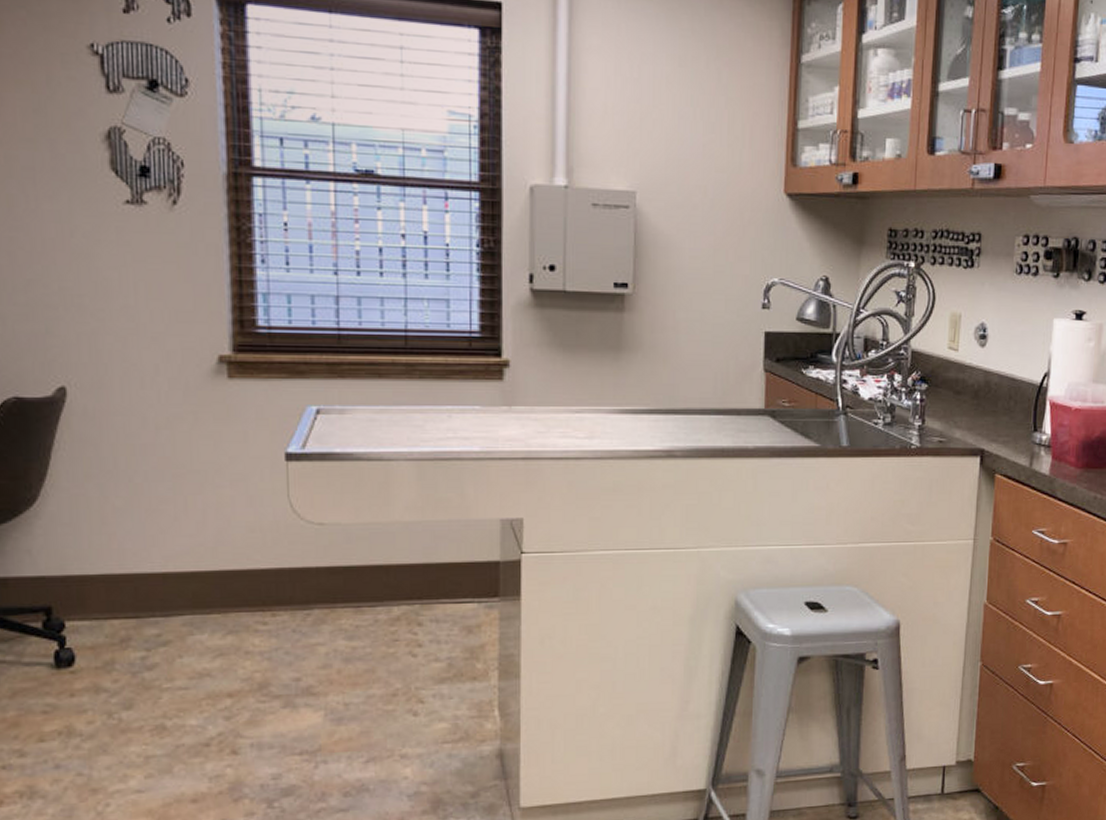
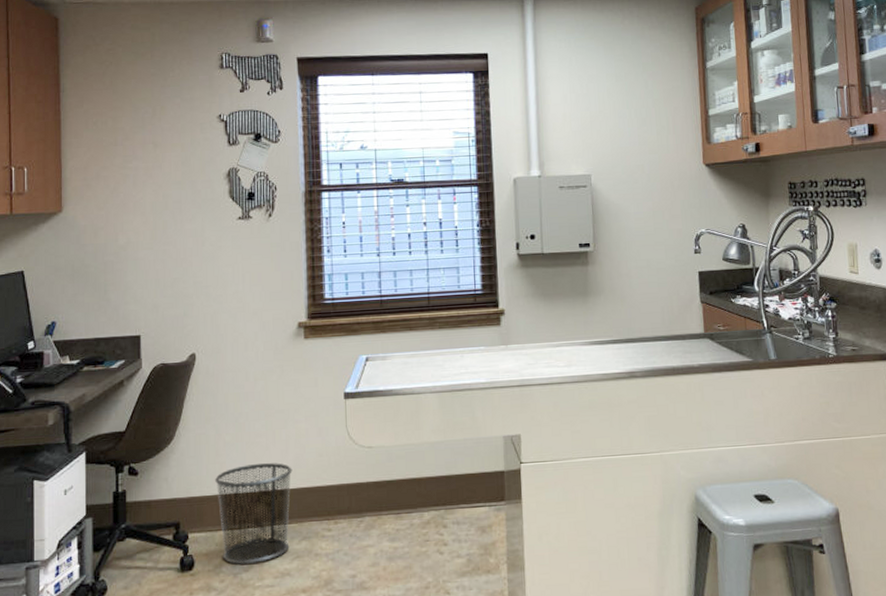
waste bin: none [101,537,213,661] -> present [215,463,293,565]

